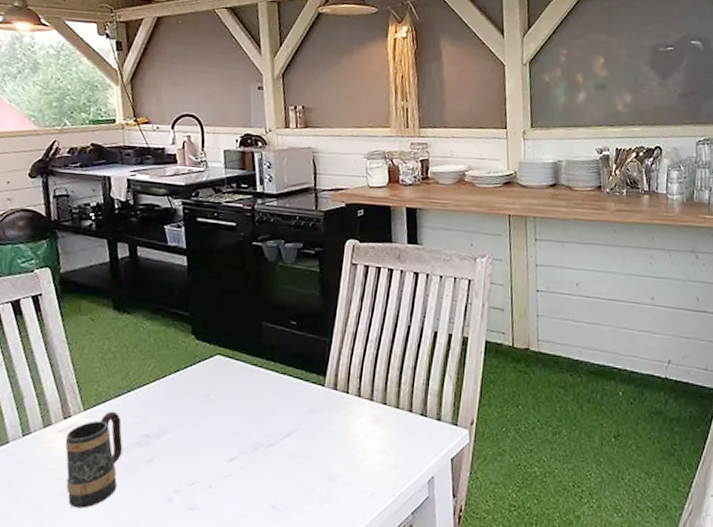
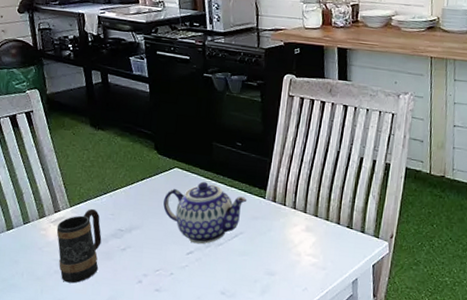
teapot: none [201,370,304,447] -> present [163,181,248,245]

